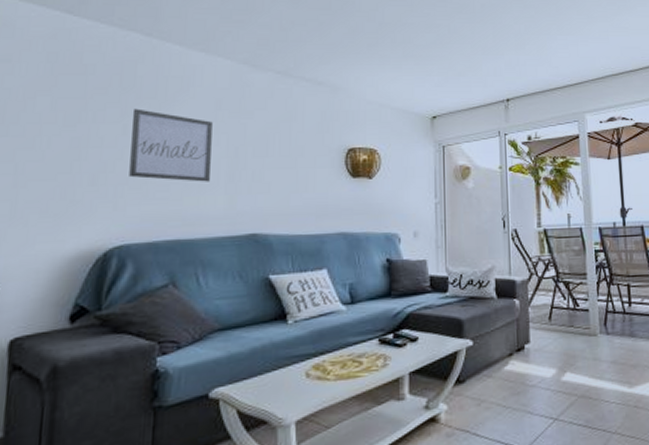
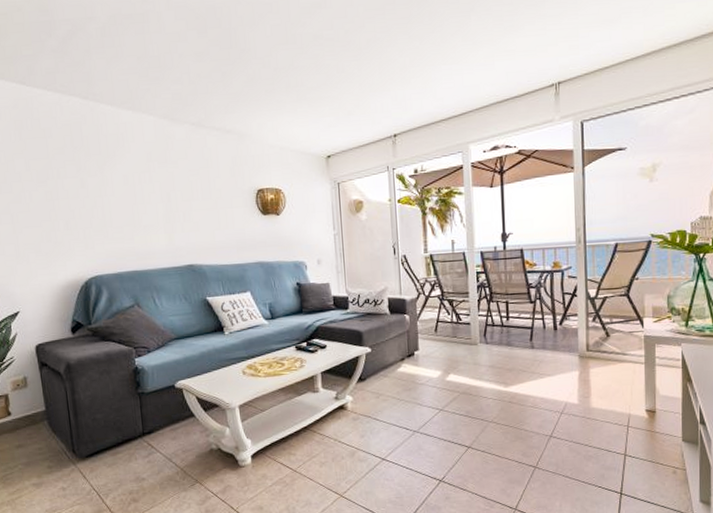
wall art: present [129,108,213,182] -> none [85,164,152,224]

